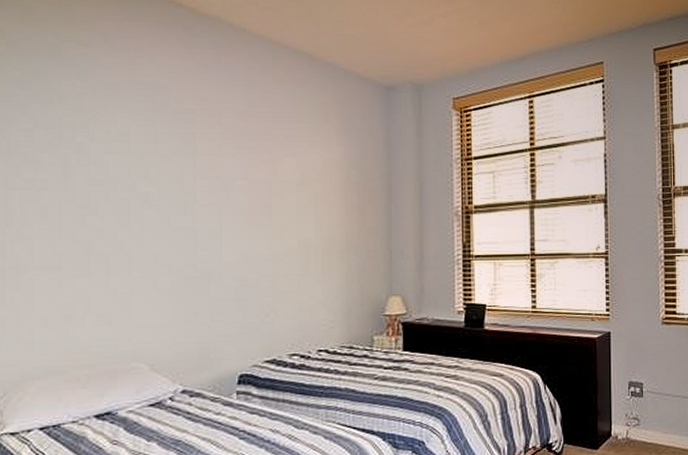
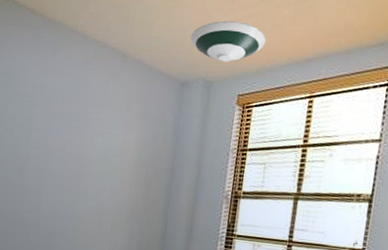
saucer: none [390,16,475,62] -> present [190,20,266,62]

